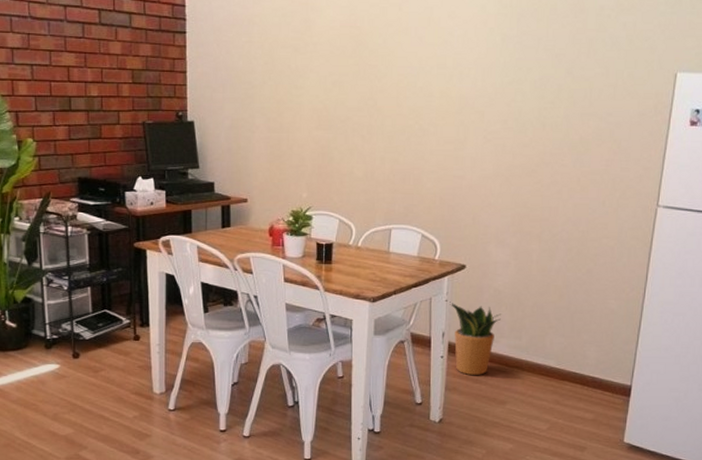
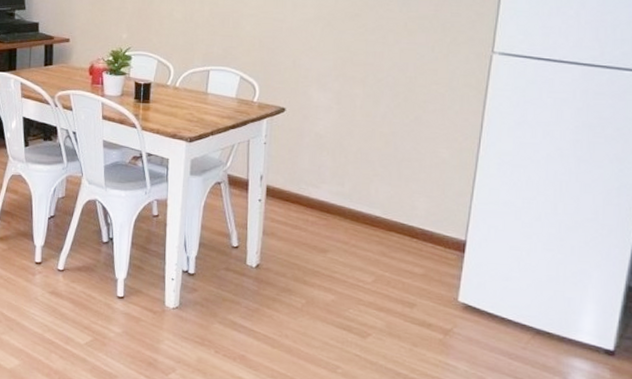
potted plant: present [449,302,501,375] -> none [268,144,322,221]

